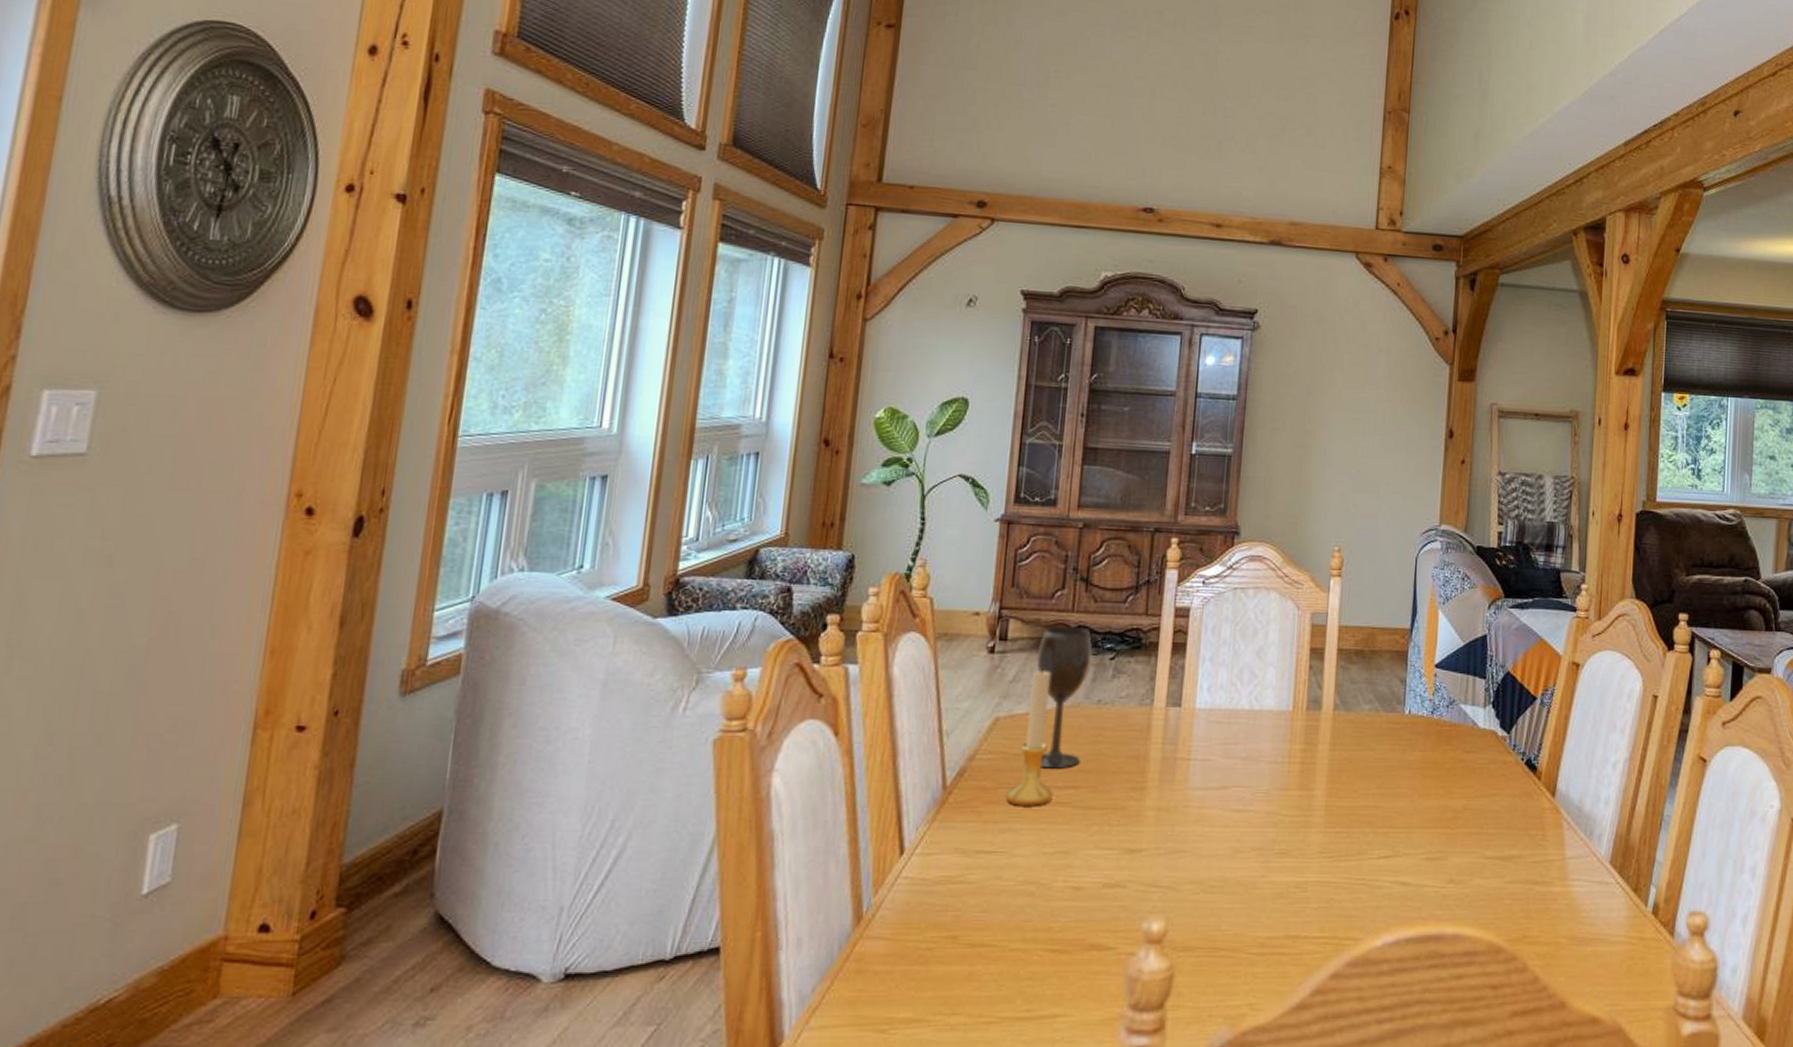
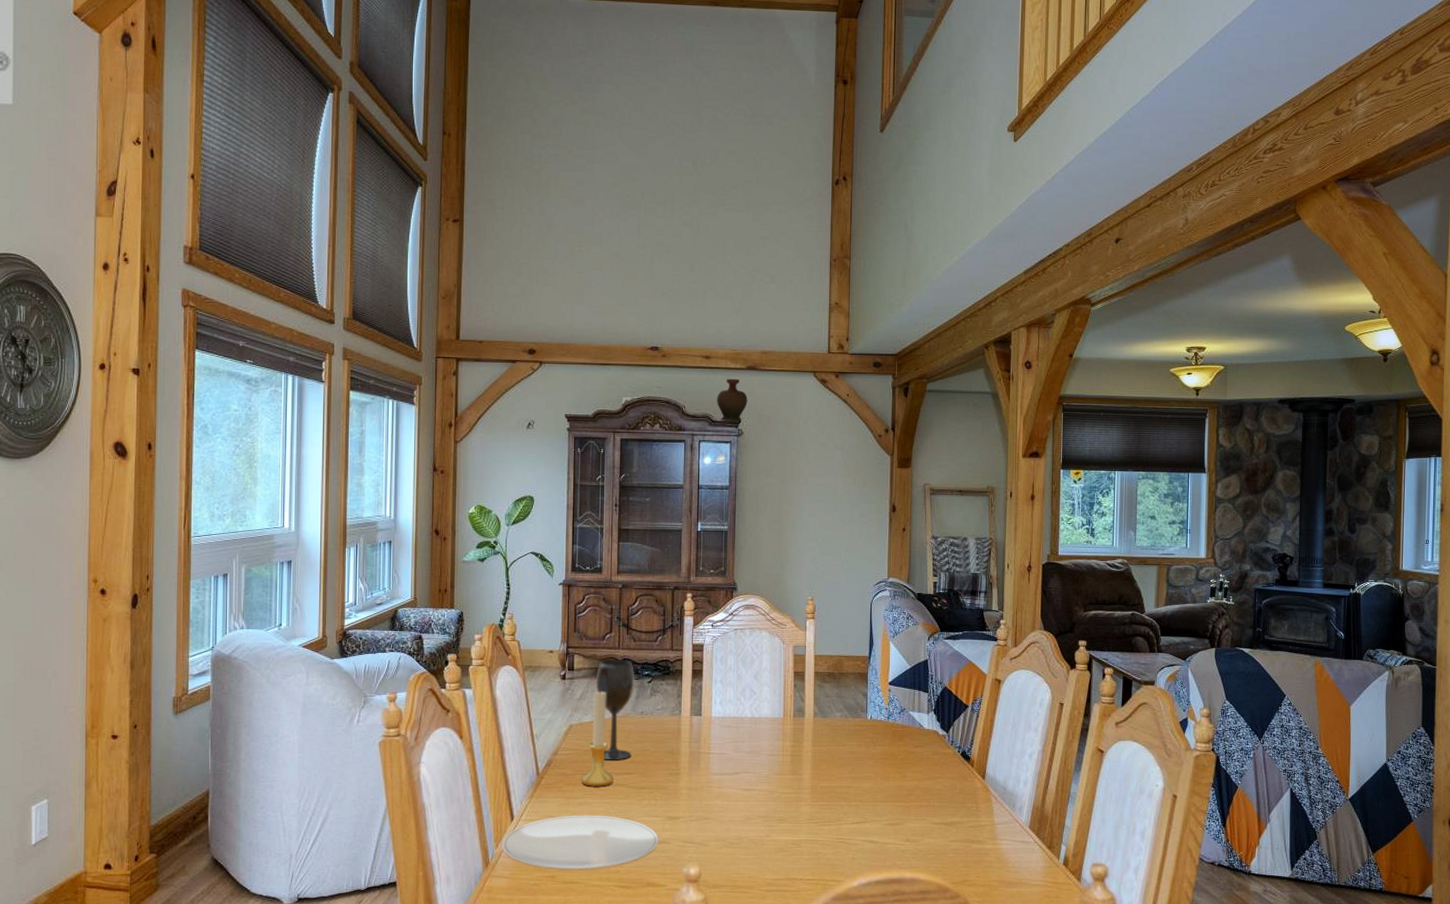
plate: none [883,847,1111,929] -> present [502,815,659,871]
decorative vase: none [1227,254,1269,312] -> present [717,378,748,422]

